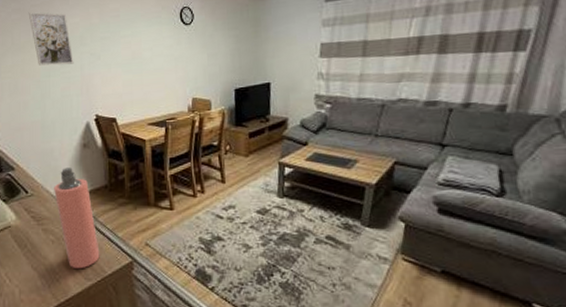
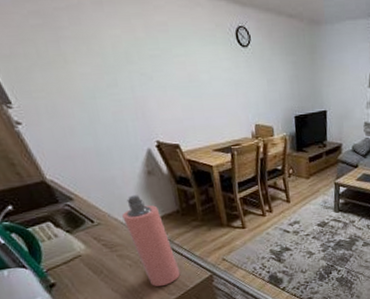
wall art: present [28,11,74,66] -> none [51,17,123,86]

